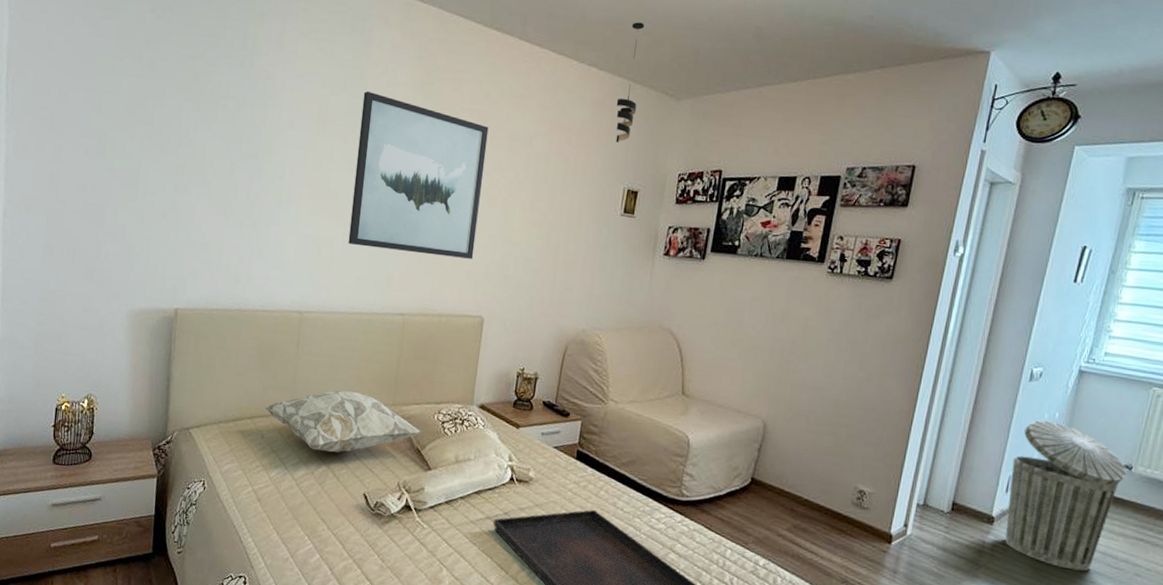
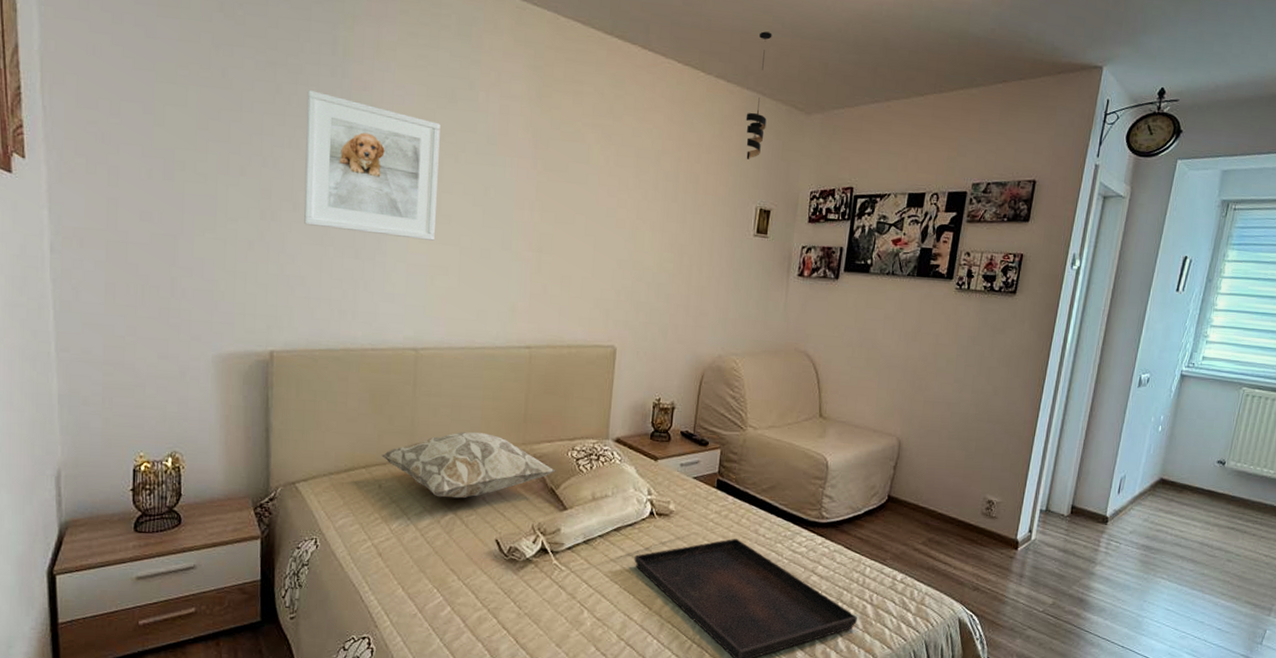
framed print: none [210,79,333,214] -> present [303,90,441,241]
wall art: present [348,90,489,259] -> none [465,103,613,286]
trash can: present [1005,420,1127,572] -> none [1118,423,1221,562]

